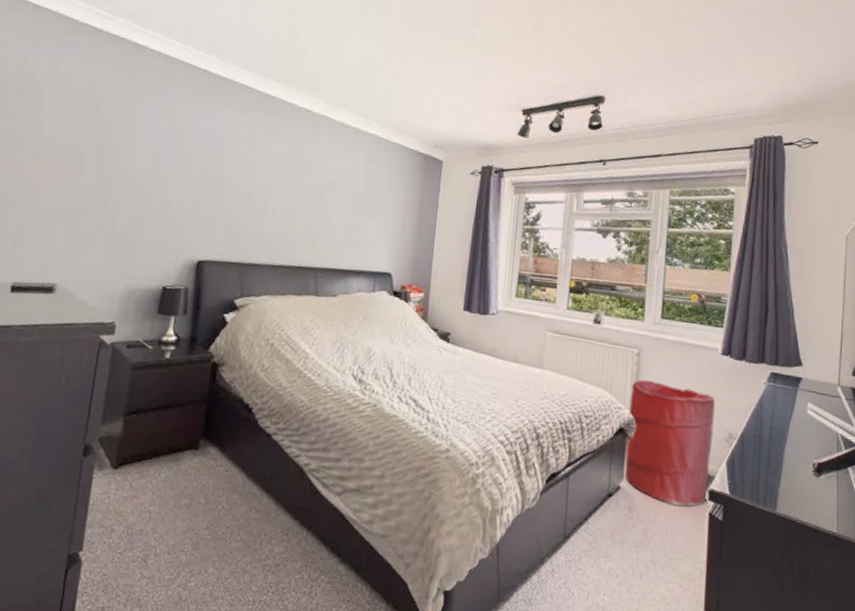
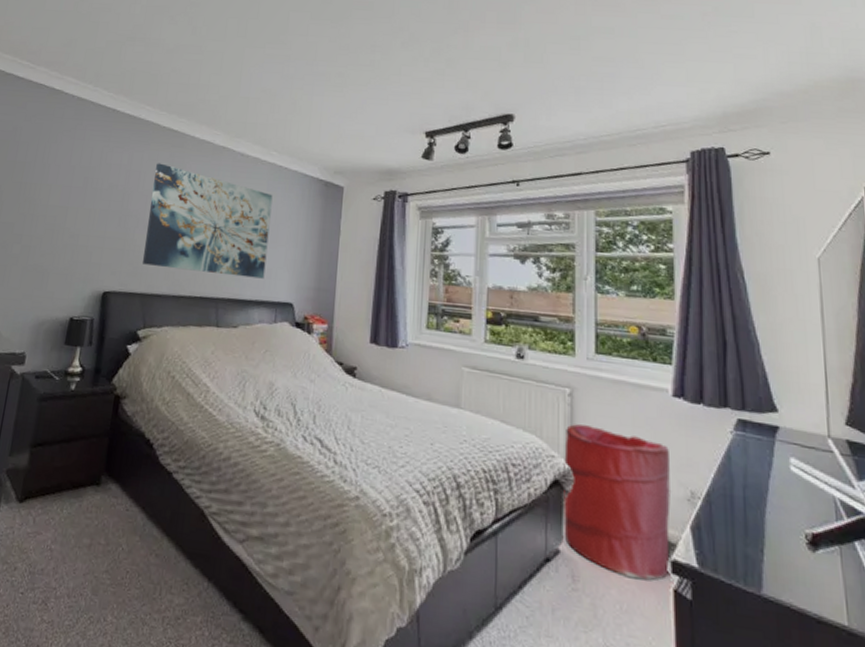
wall art: none [238,129,373,249] -> present [142,163,273,279]

